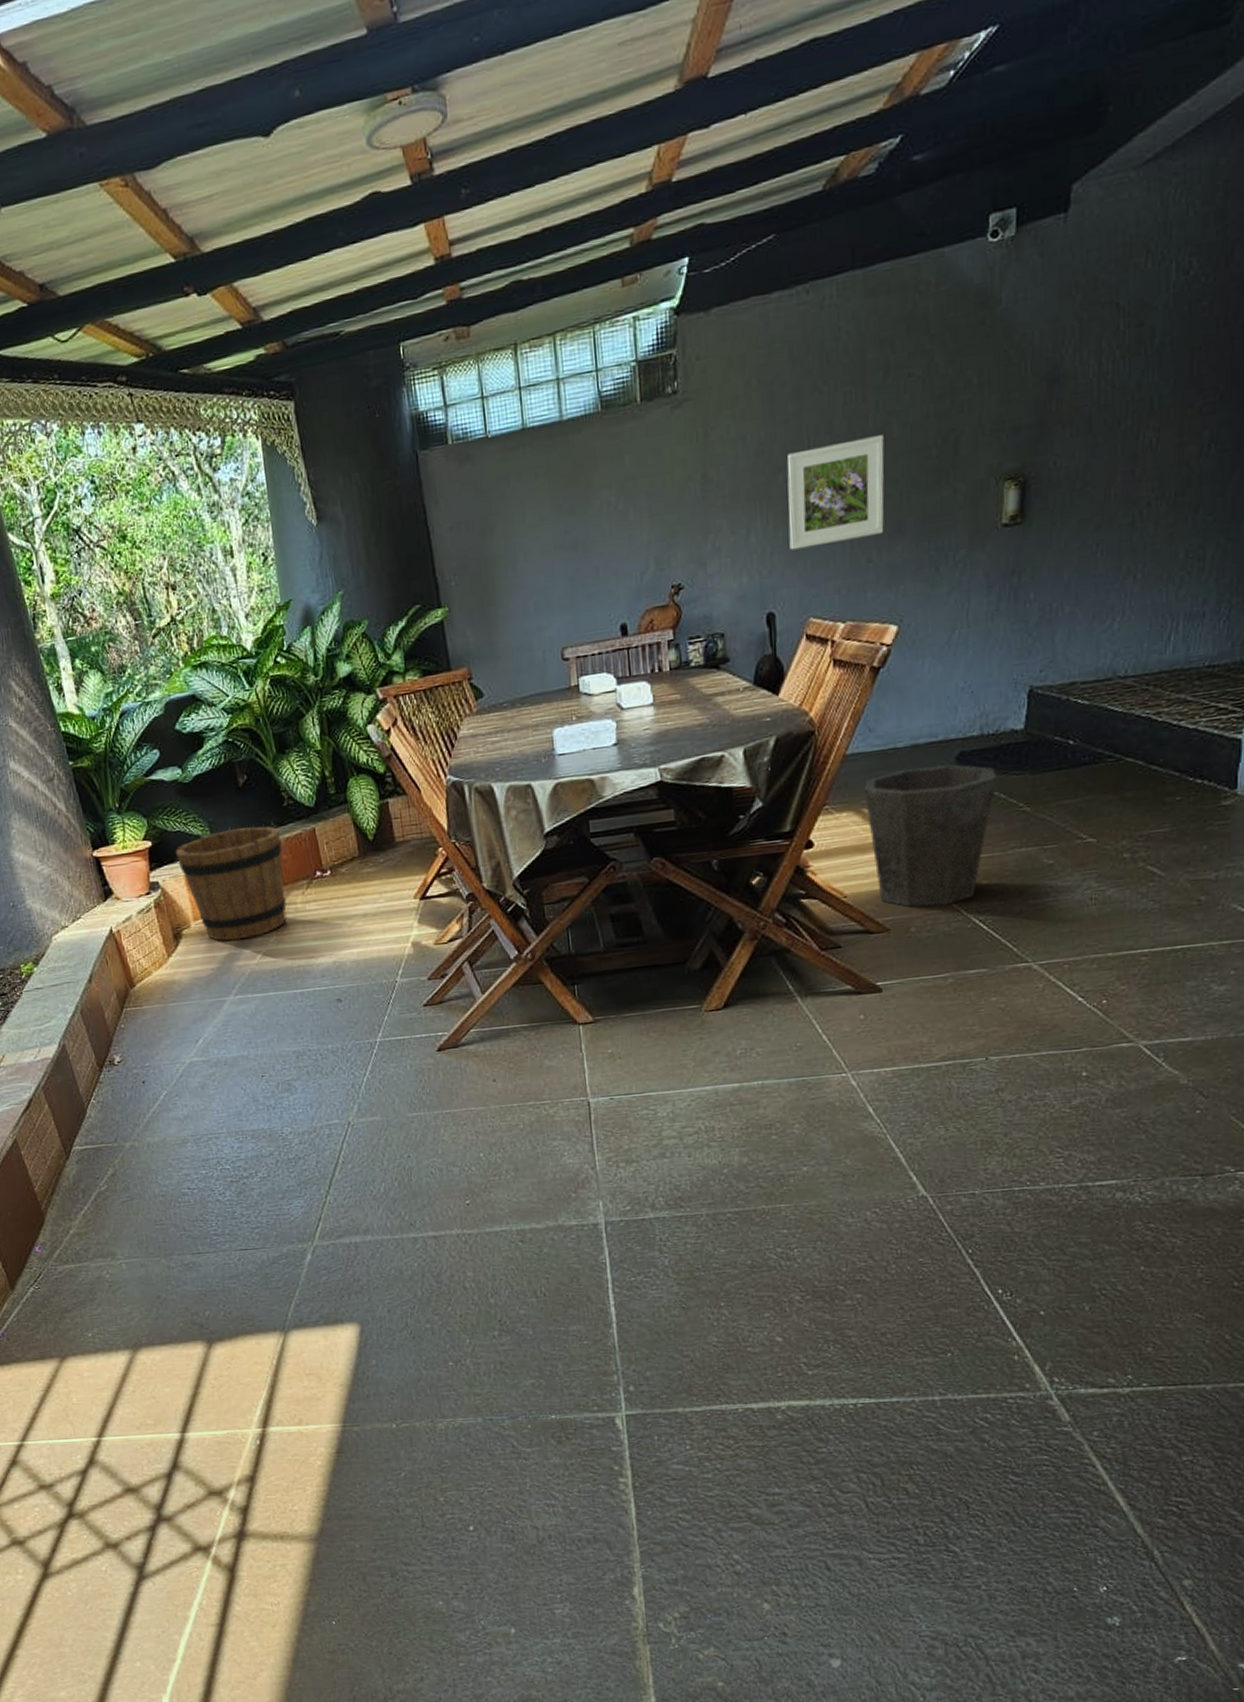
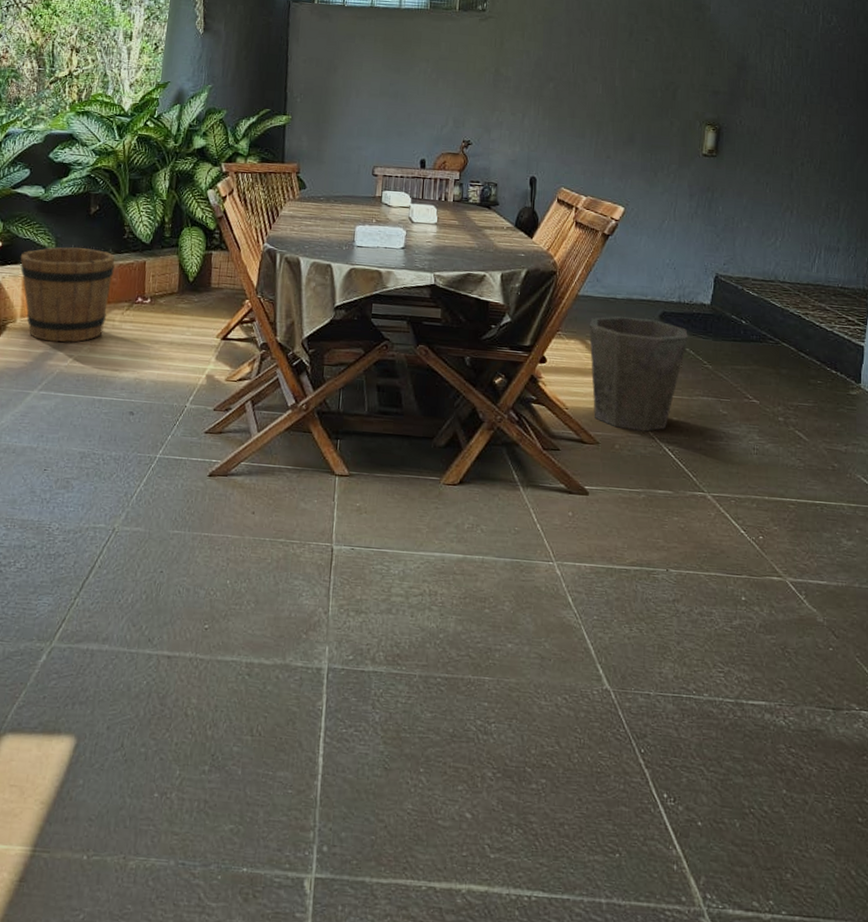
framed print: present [787,435,885,551] -> none [552,70,625,140]

